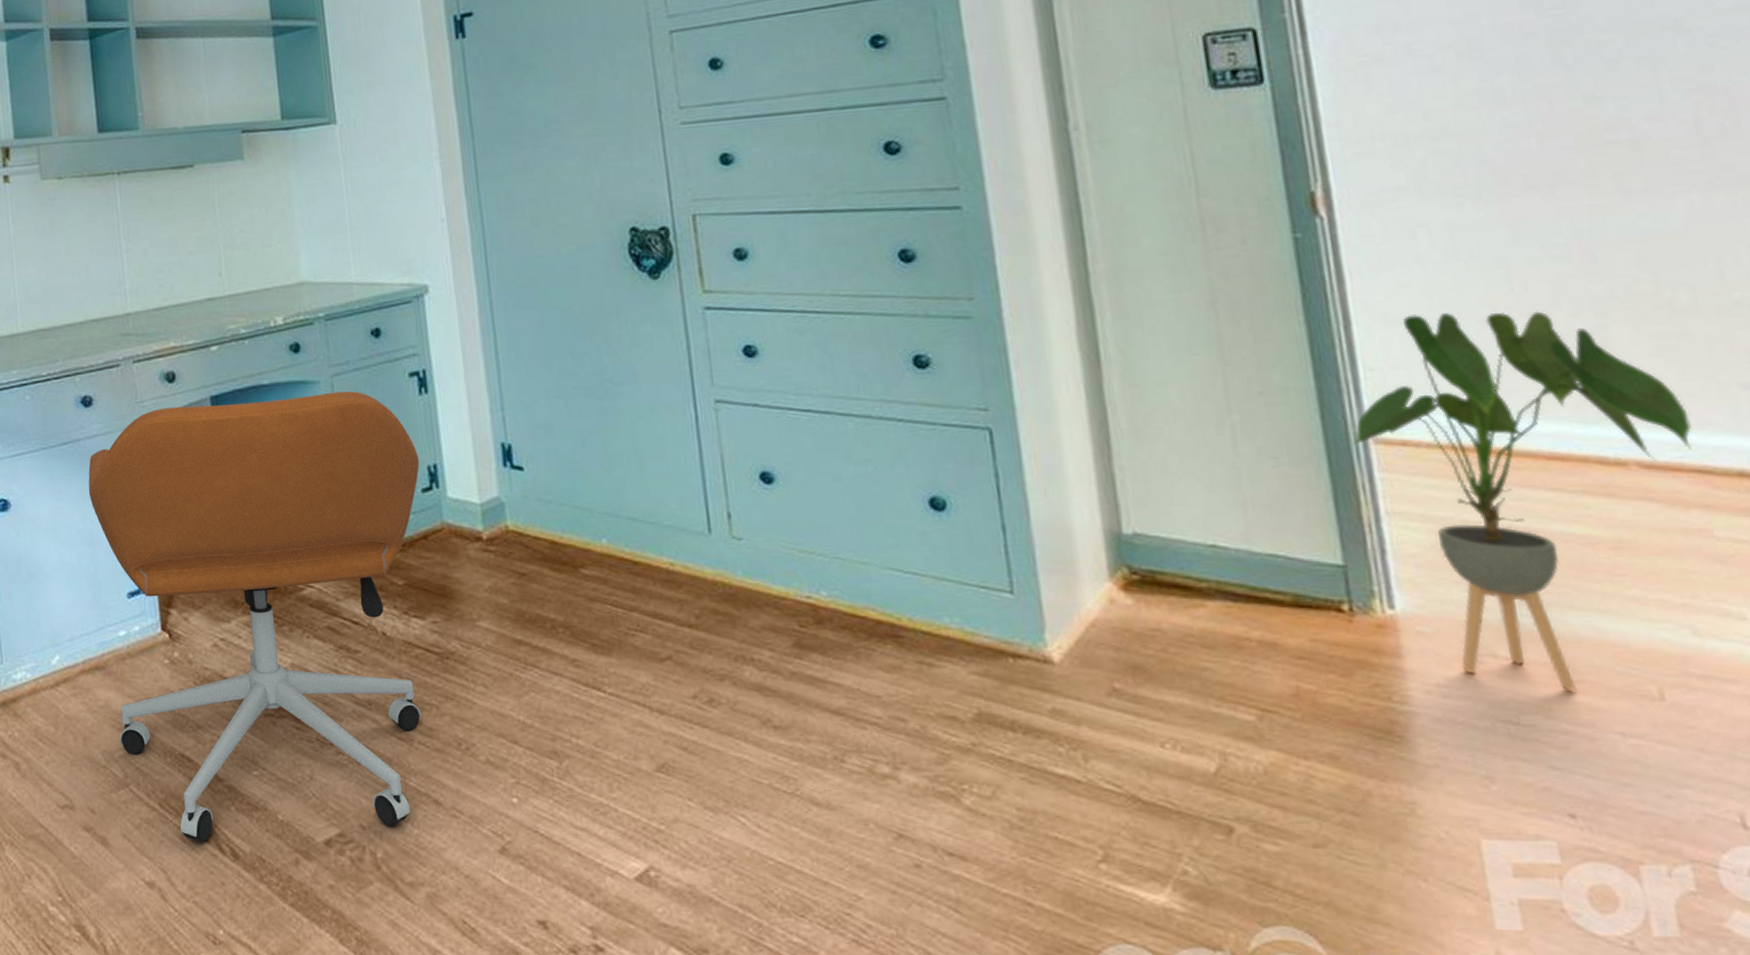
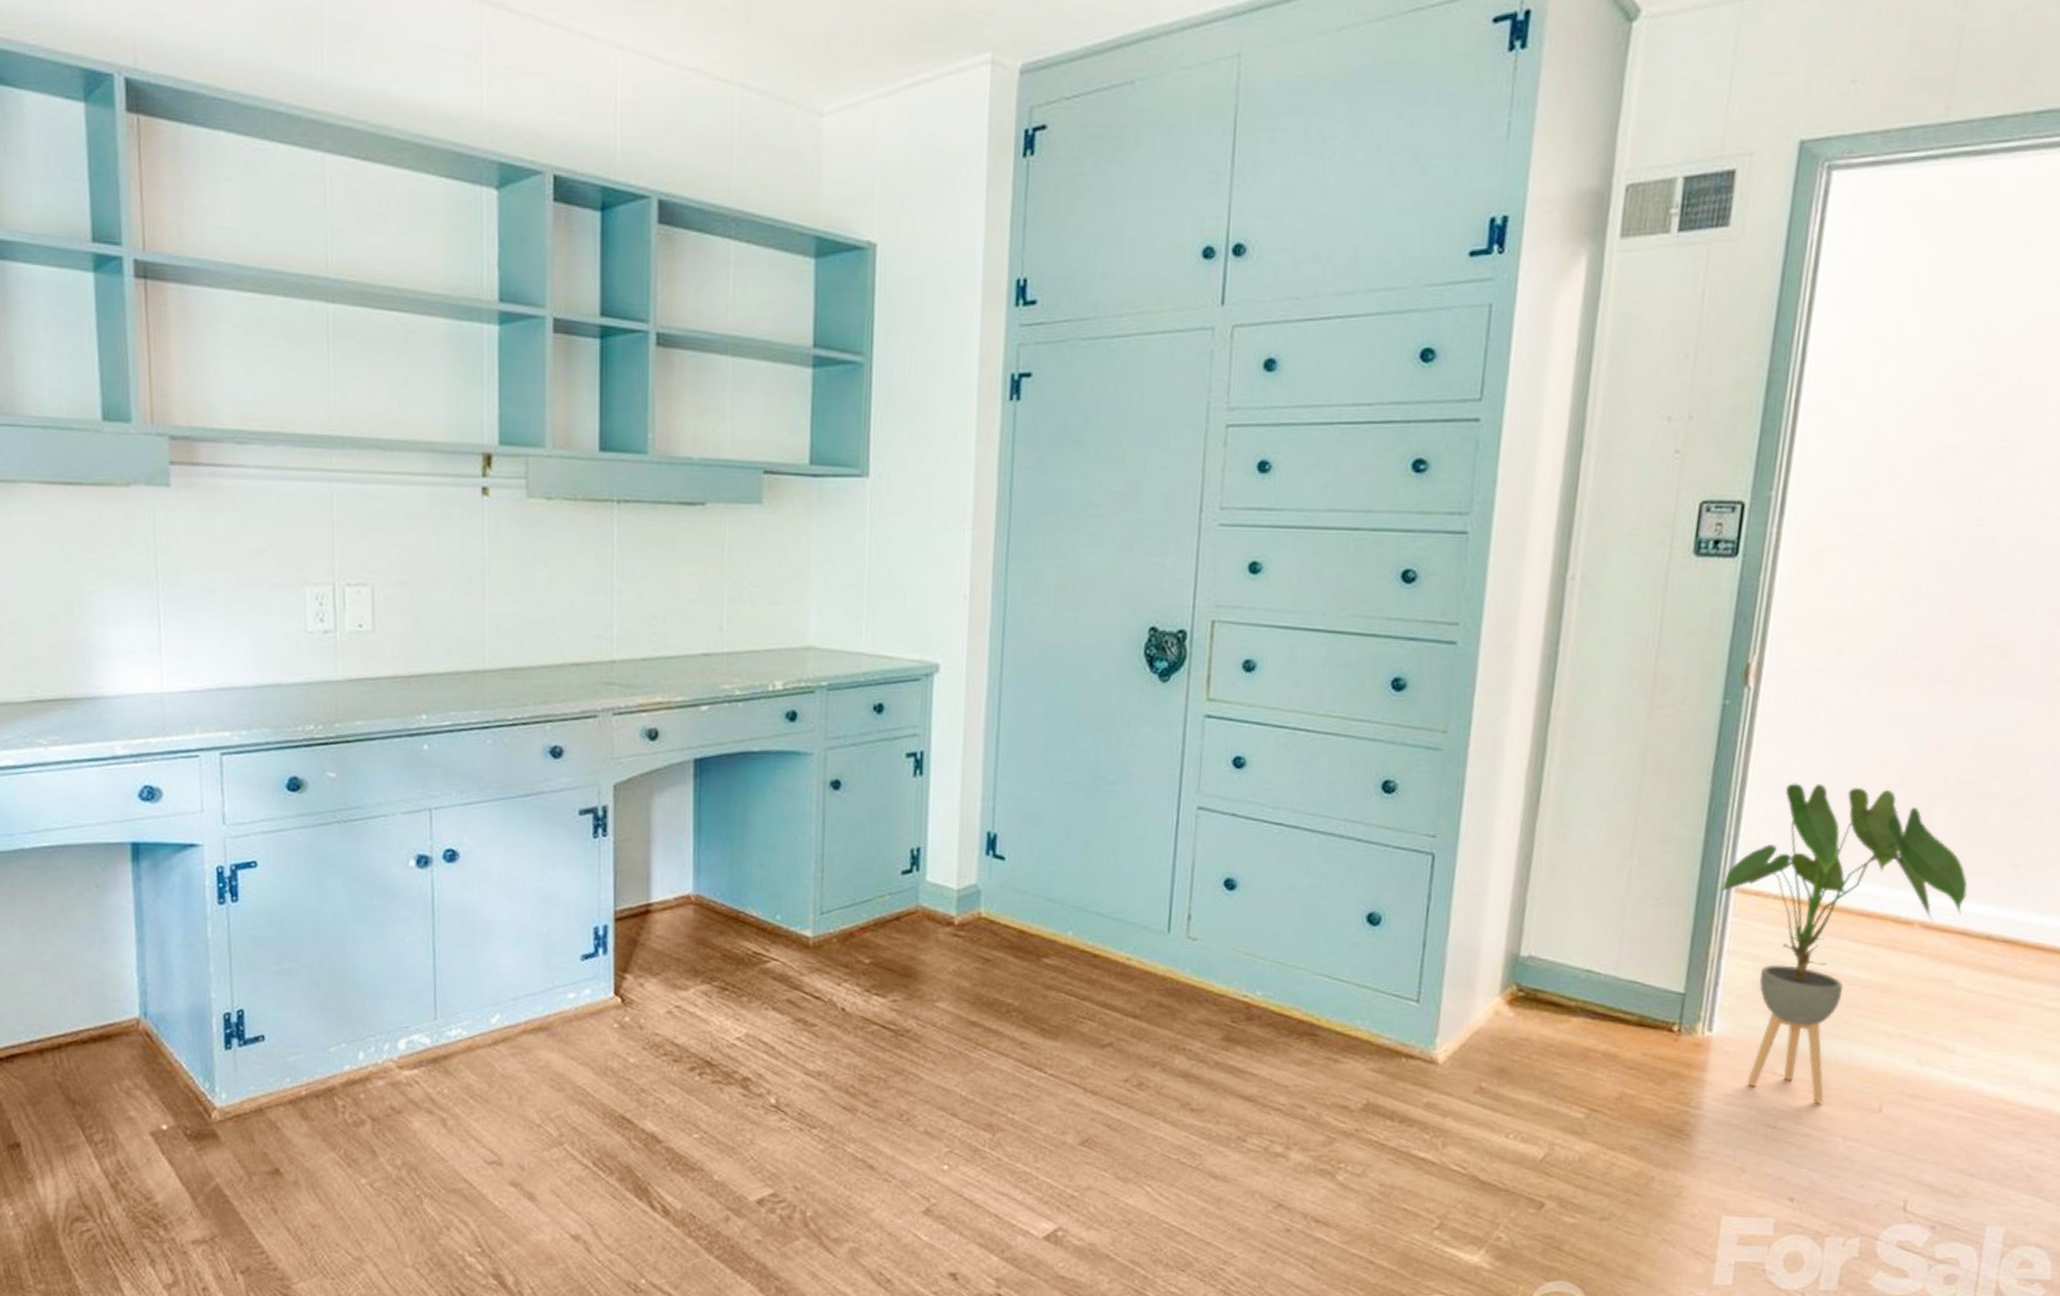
office chair: present [88,391,422,843] -> none [549,766,904,1200]

